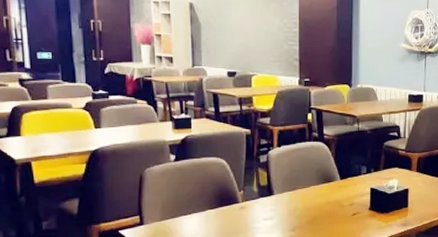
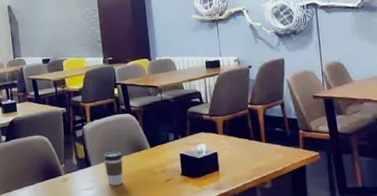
coffee cup: none [288,181,309,217] -> present [103,151,123,186]

